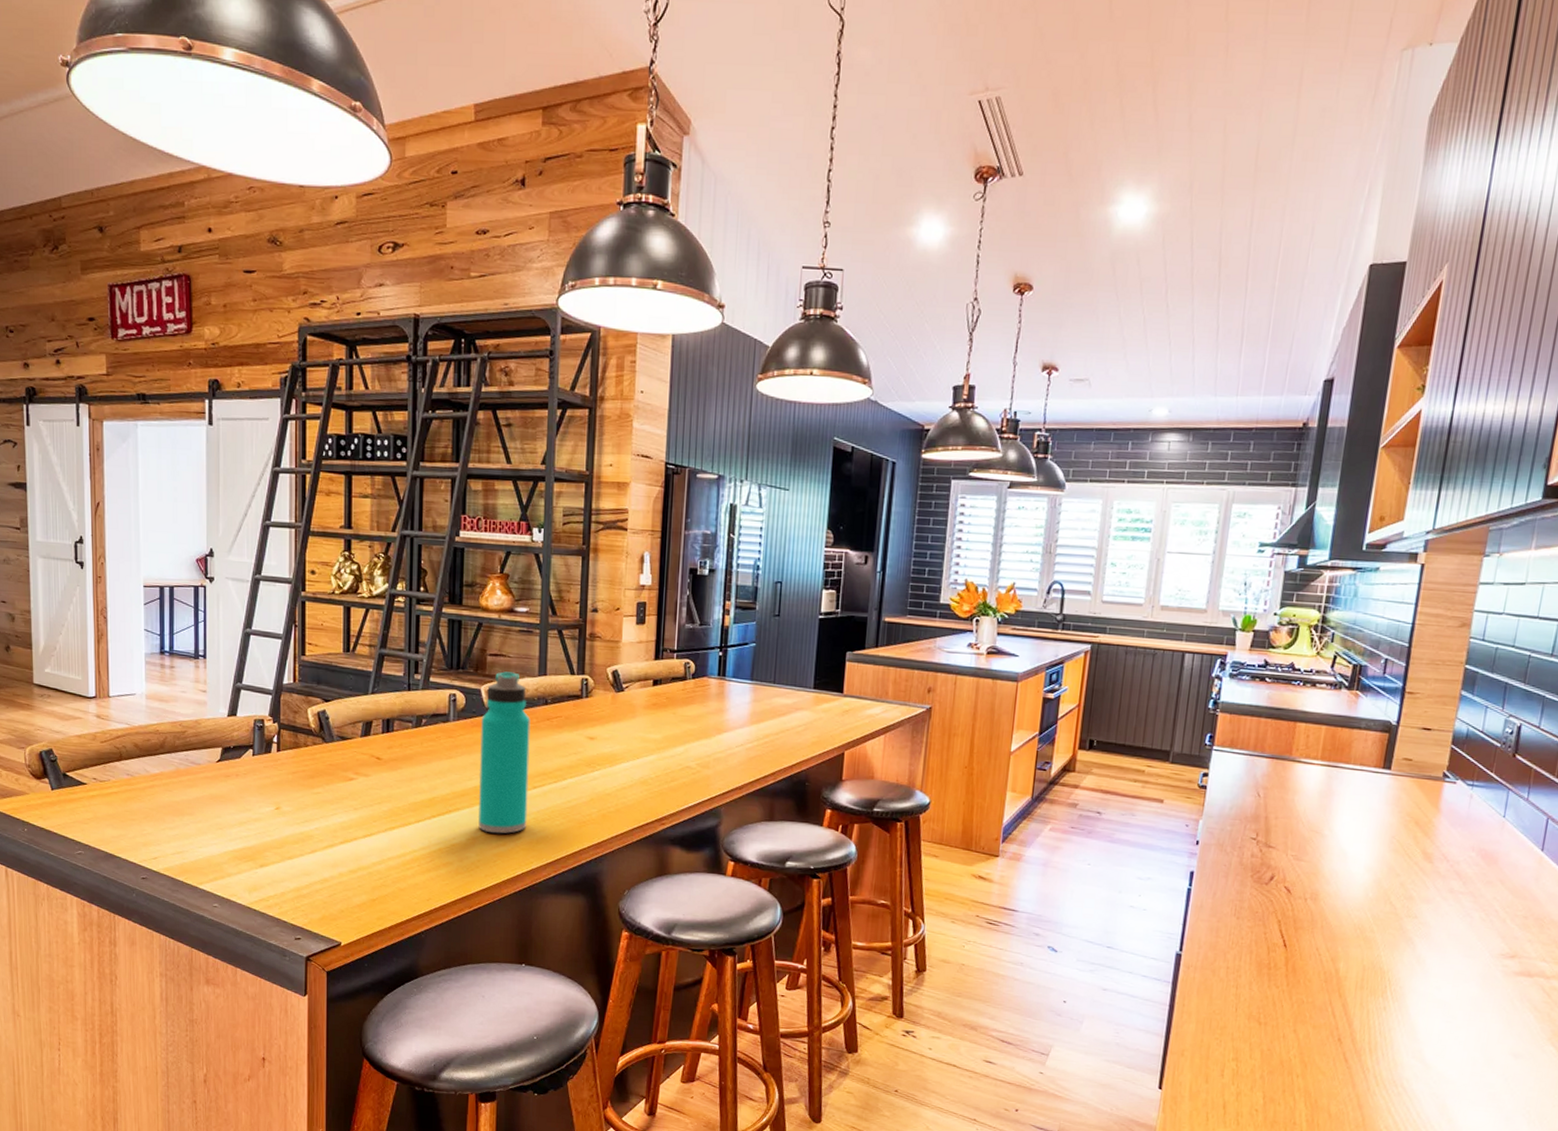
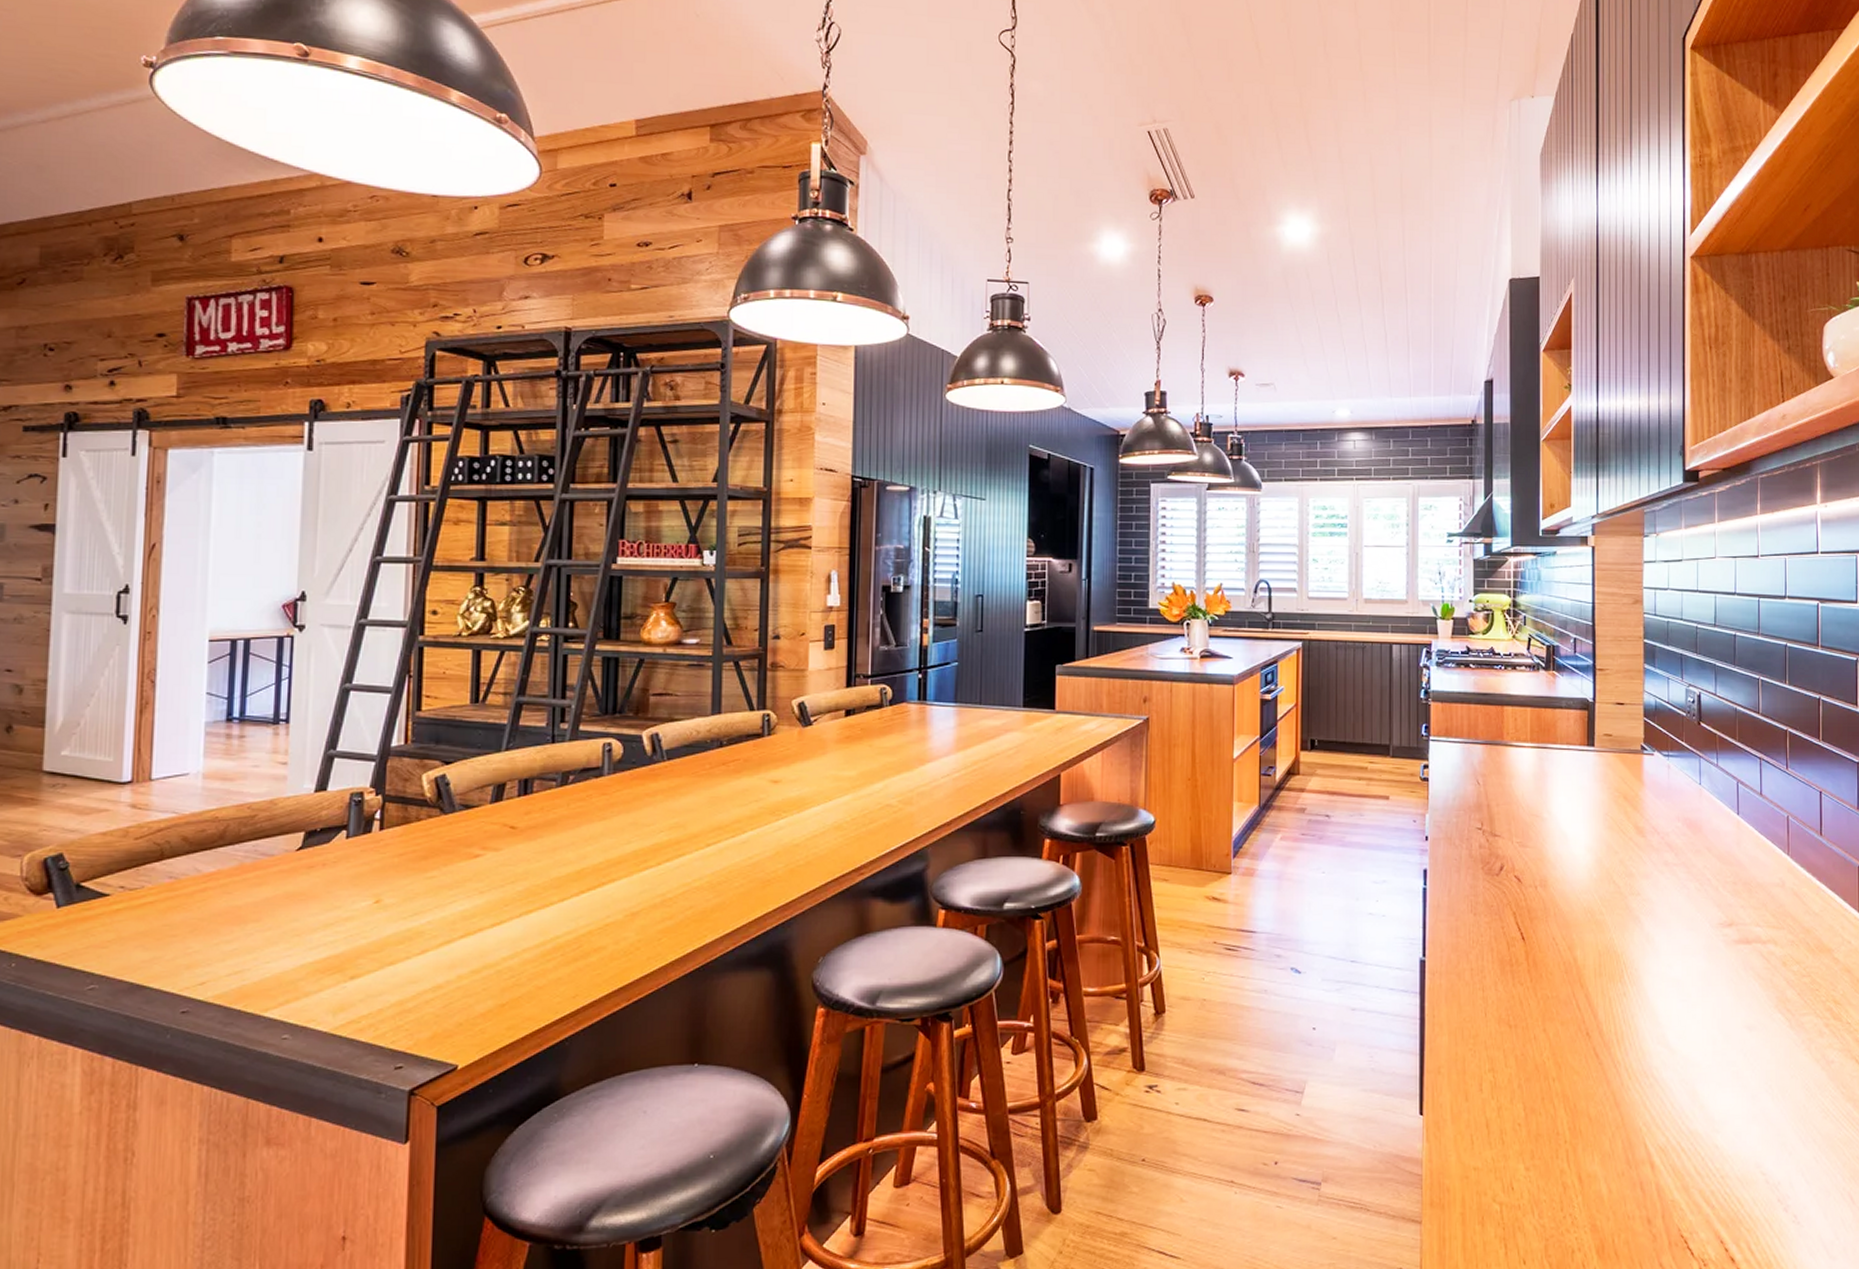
water bottle: present [477,671,531,834] -> none [638,712,703,906]

